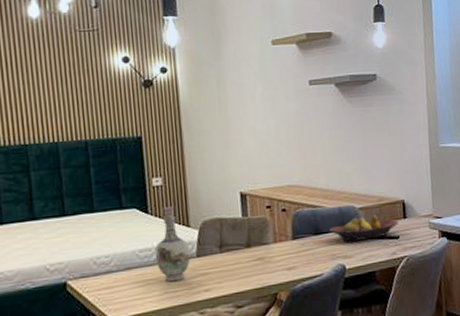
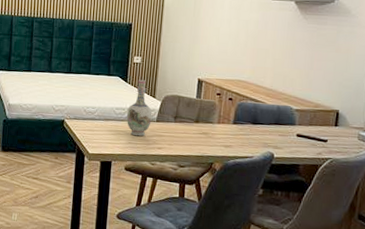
fruit bowl: present [330,215,398,242] -> none [266,116,329,138]

